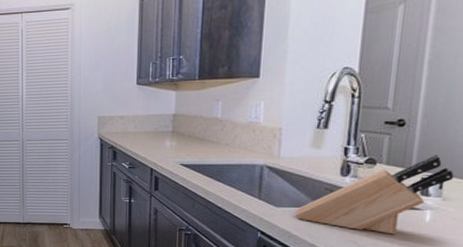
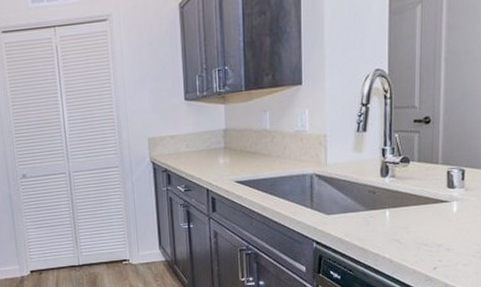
knife block: present [294,155,454,235] -> none [344,148,473,229]

